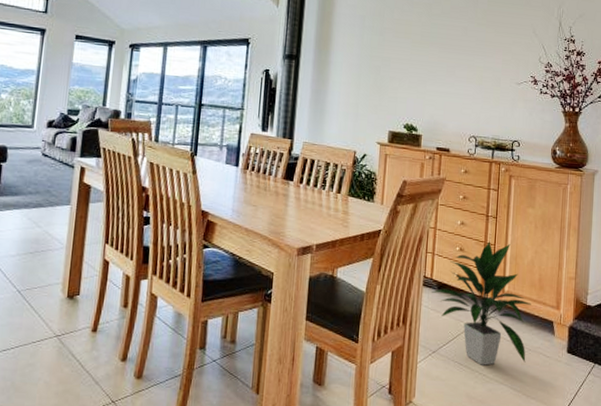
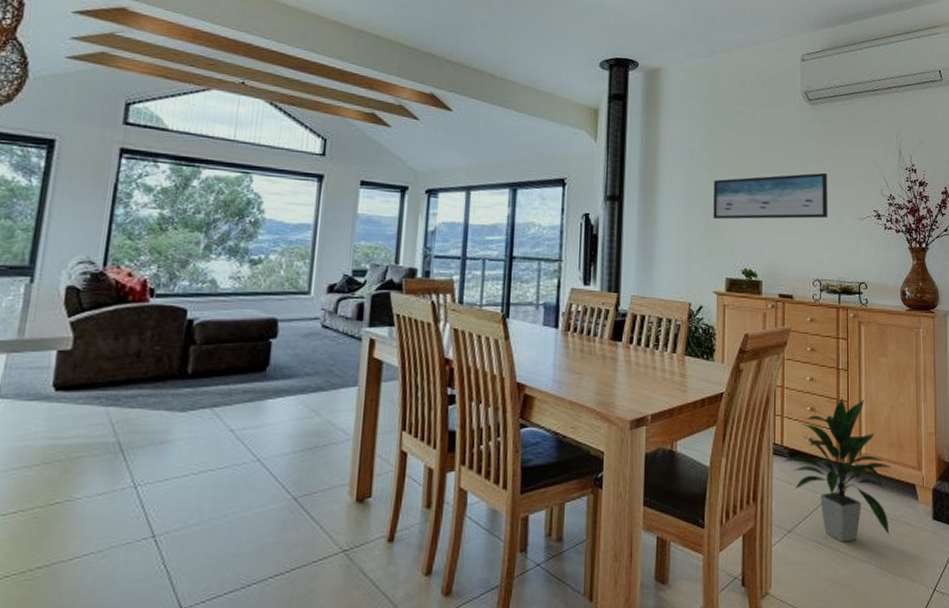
wall art: none [380,40,489,82] -> present [713,172,828,220]

